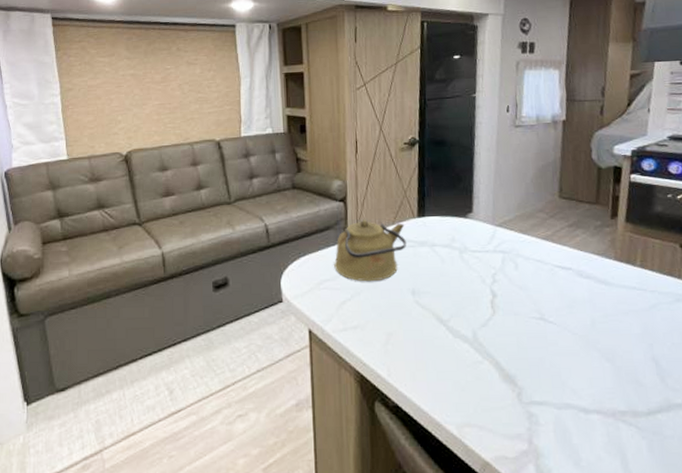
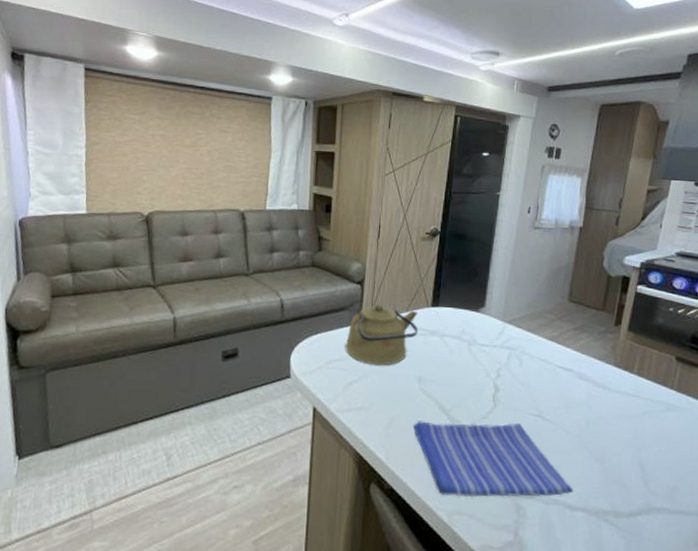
dish towel: none [411,327,587,408] -> present [412,421,574,497]

